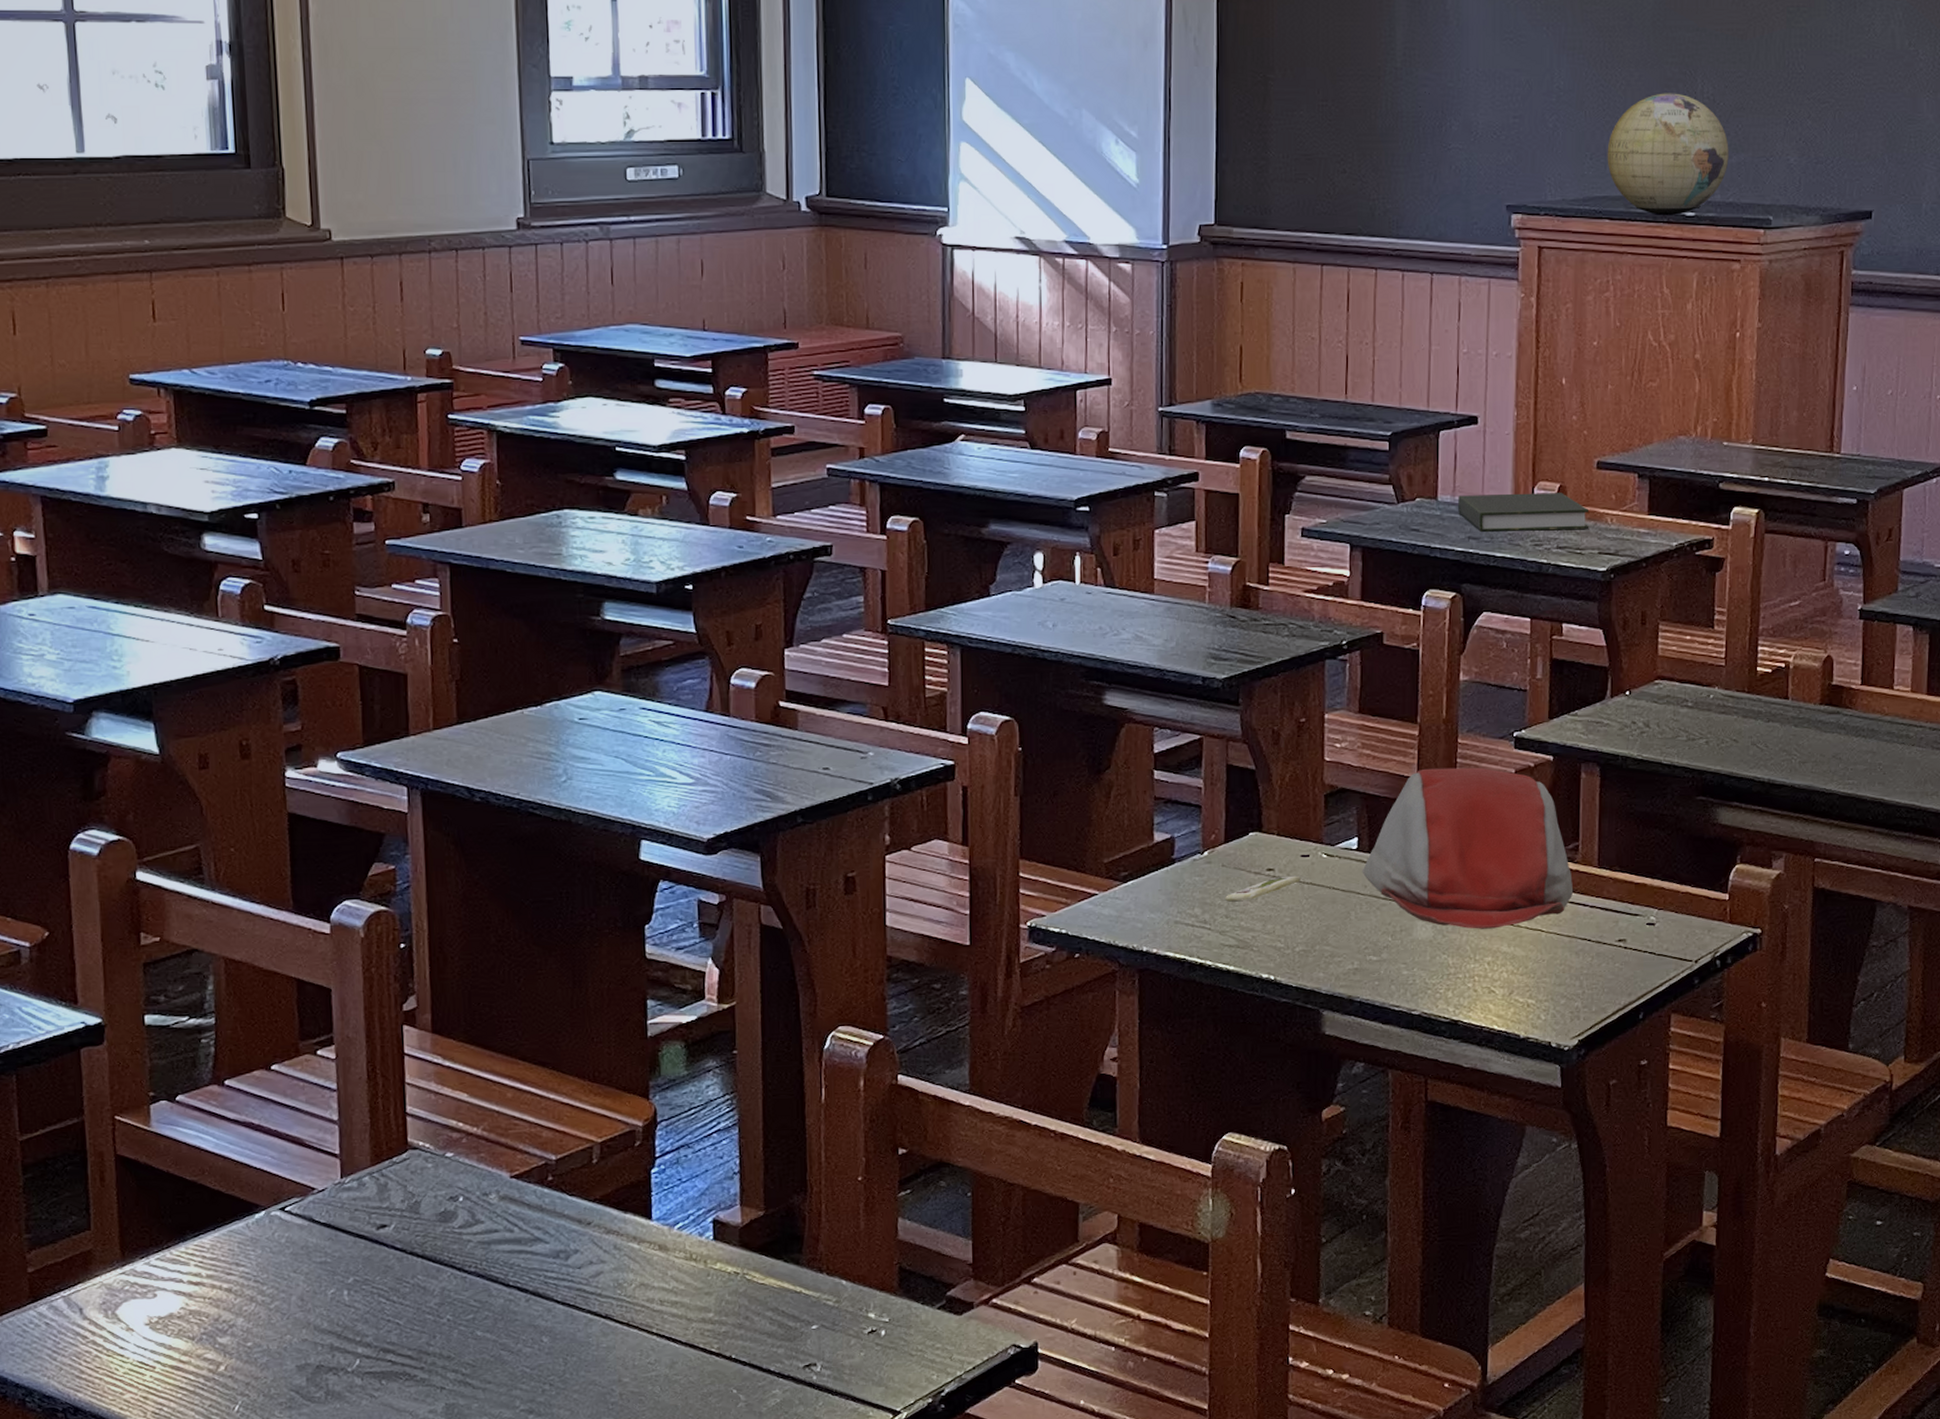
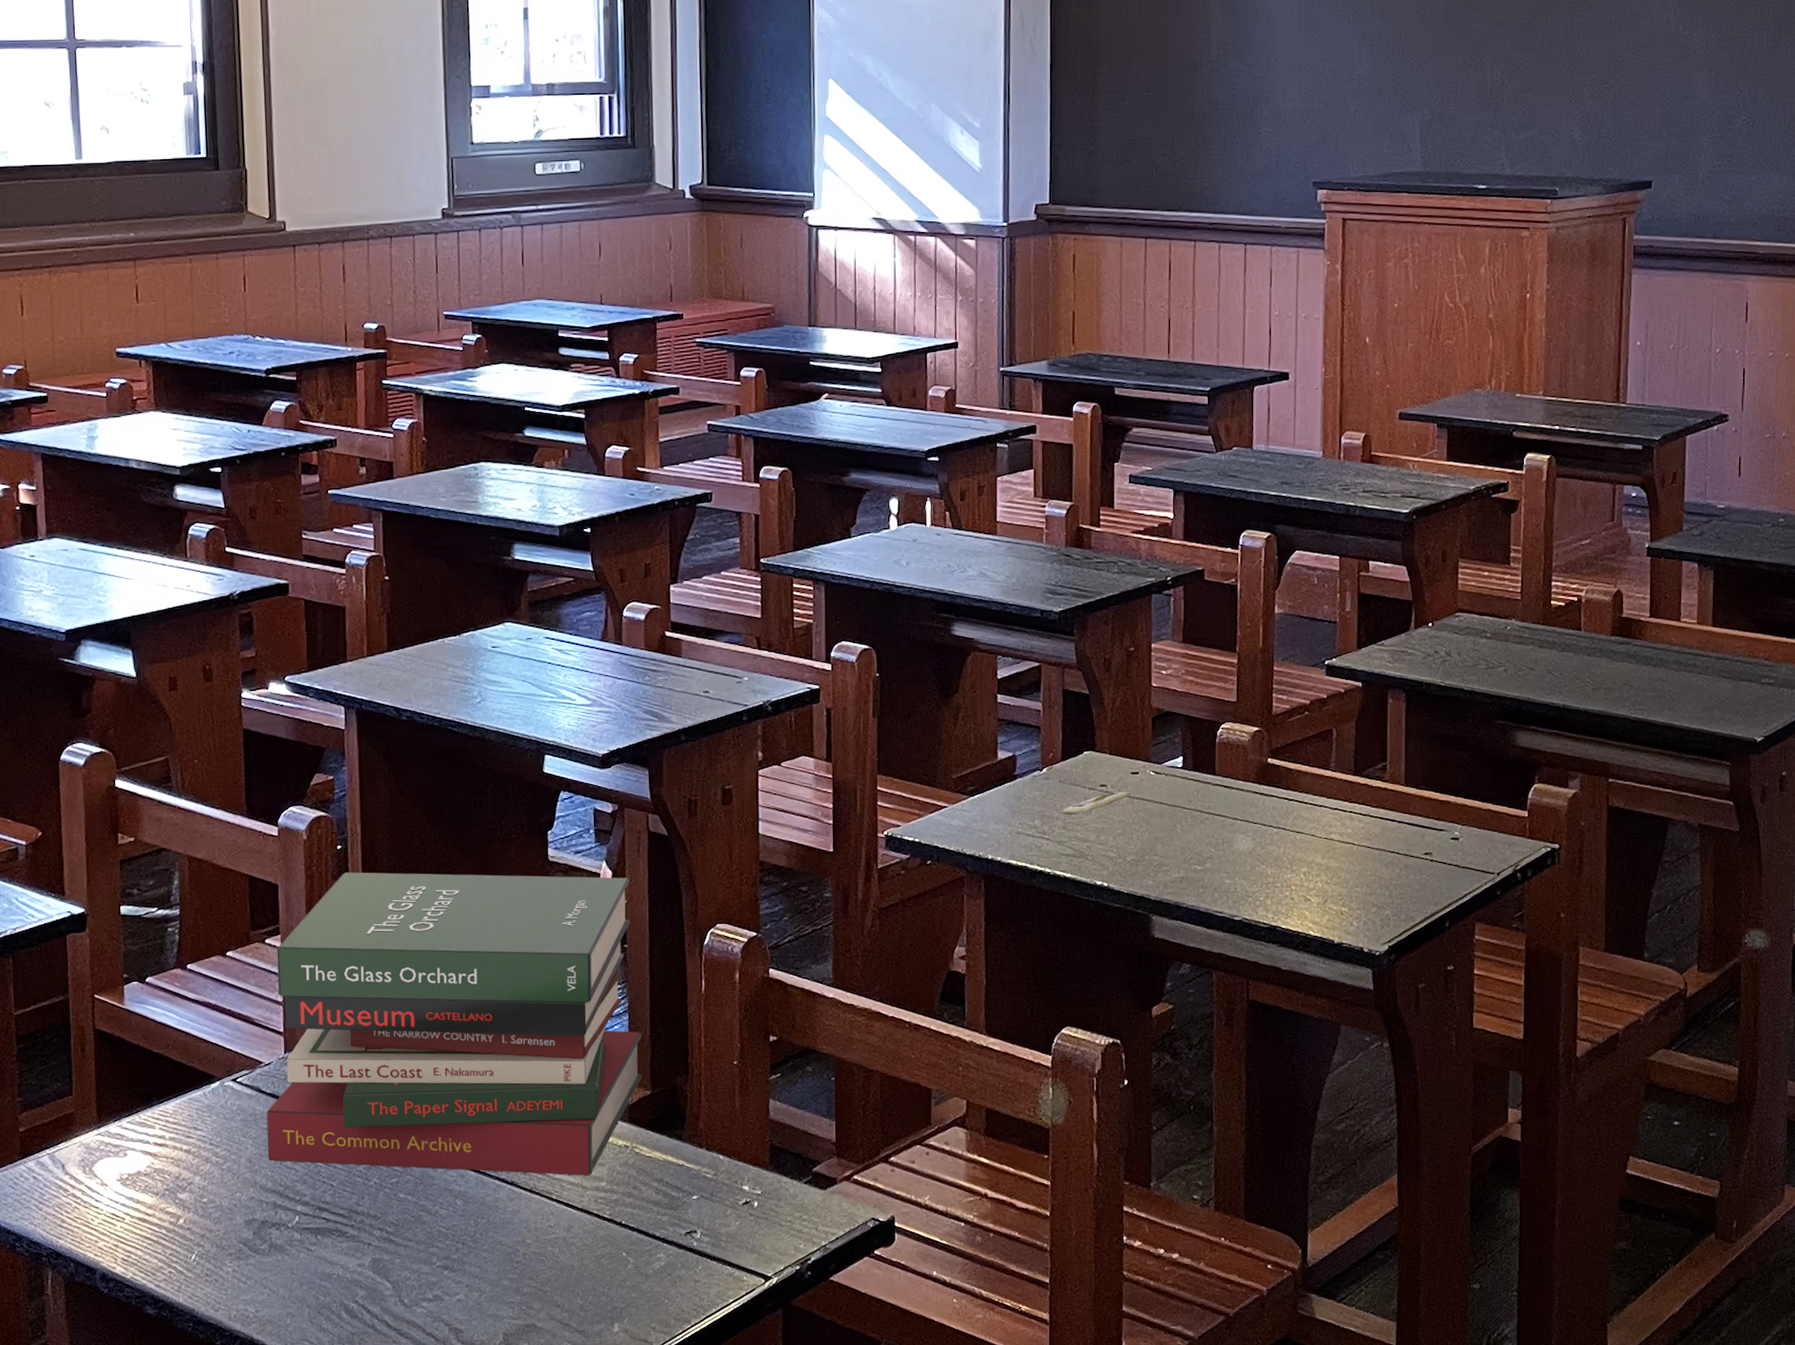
books: none [320,973,754,1307] -> present [266,872,642,1176]
cap: present [1362,767,1574,929] -> none [1187,692,1383,842]
book: present [1458,493,1589,533] -> none [1272,441,1393,478]
globe: present [1607,93,1729,216] -> none [1404,78,1517,189]

